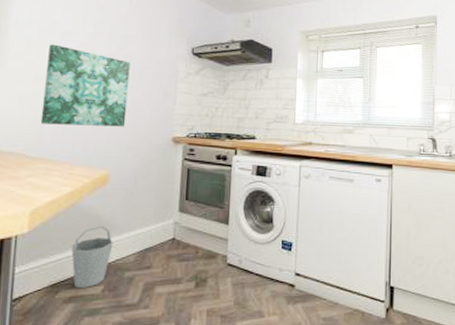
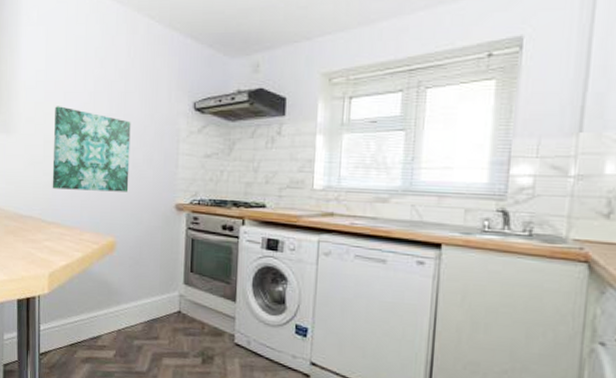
bucket: present [71,224,113,288] -> none [85,291,122,351]

